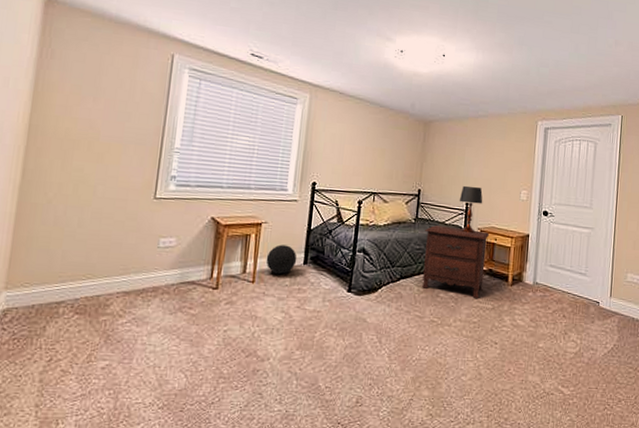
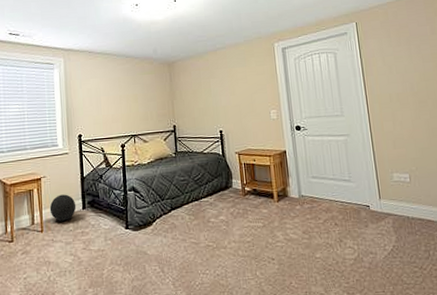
nightstand: present [422,225,490,298] -> none [186,154,251,219]
table lamp: present [459,185,483,234] -> none [212,114,236,159]

